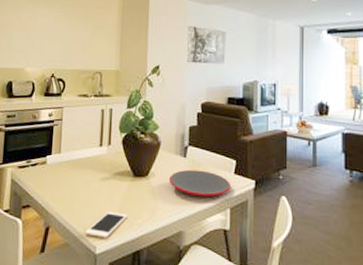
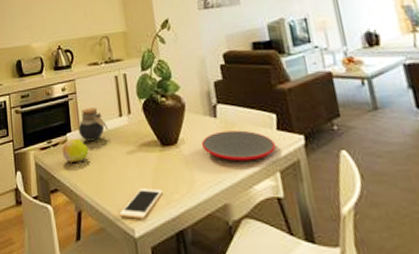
fruit: none [39,160,66,183] -> present [62,138,89,162]
jar: none [58,135,88,166] -> present [78,108,109,142]

